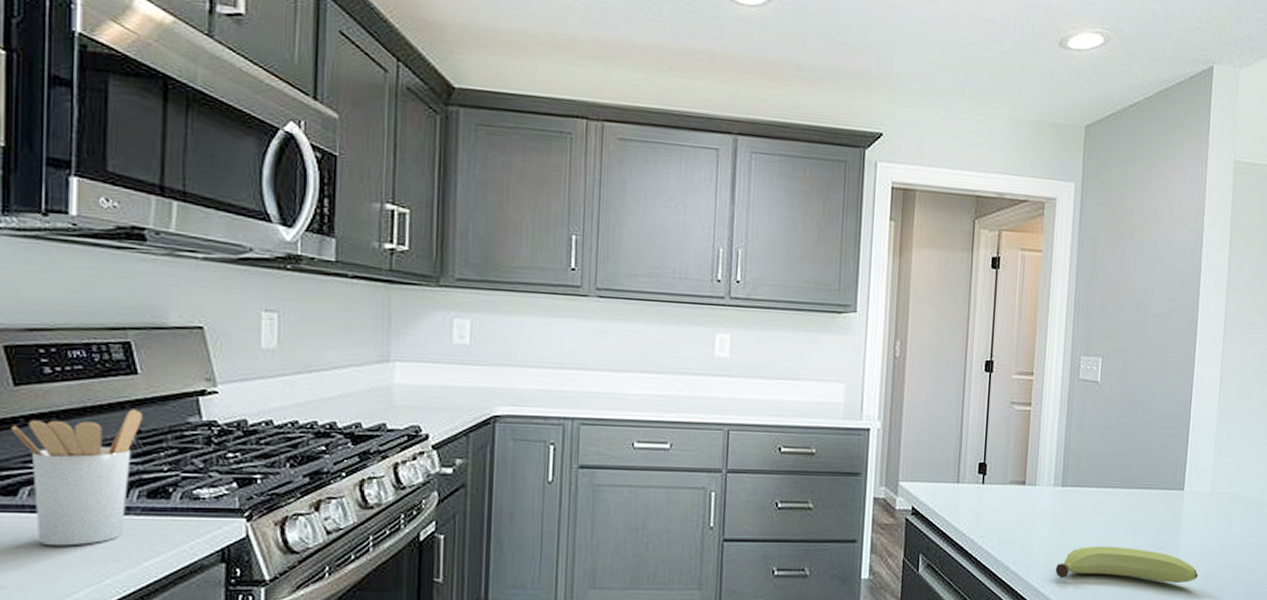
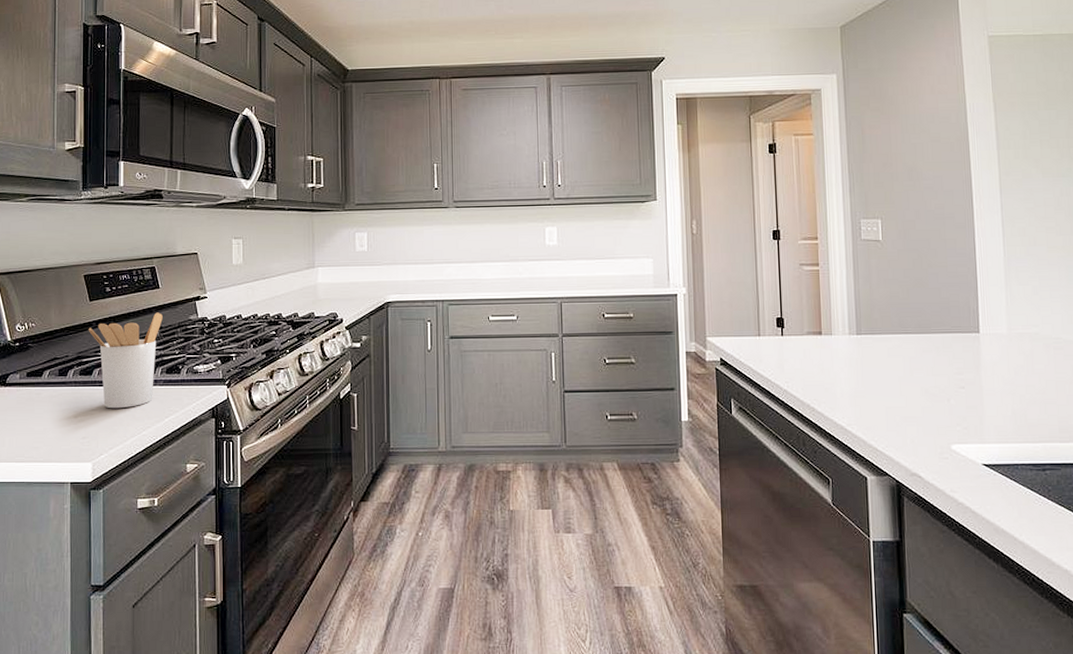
fruit: present [1055,546,1199,583] -> none [859,386,1007,419]

